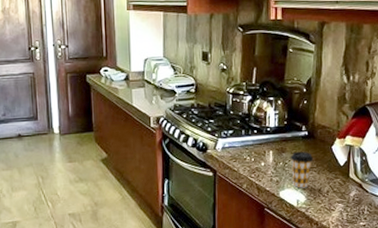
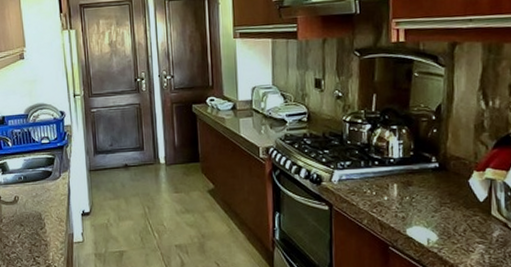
coffee cup: present [290,151,314,189] -> none [418,184,447,226]

